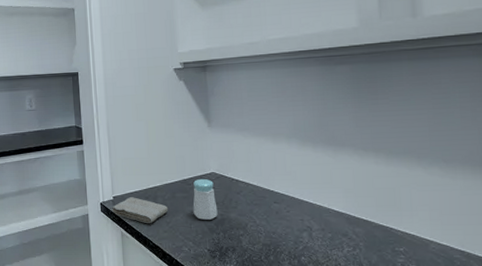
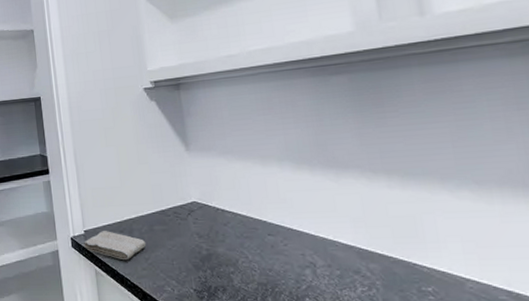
salt shaker: present [193,178,218,220] -> none [173,208,203,255]

